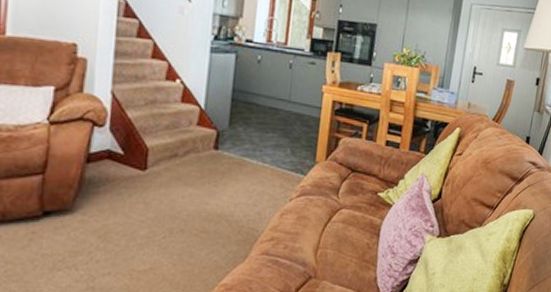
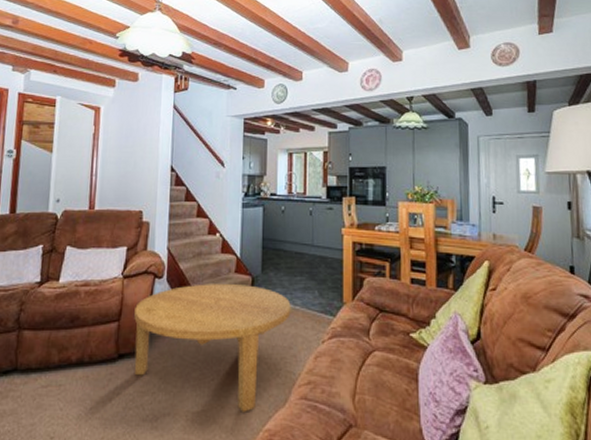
coffee table: none [64,135,260,269] -> present [134,284,291,412]

